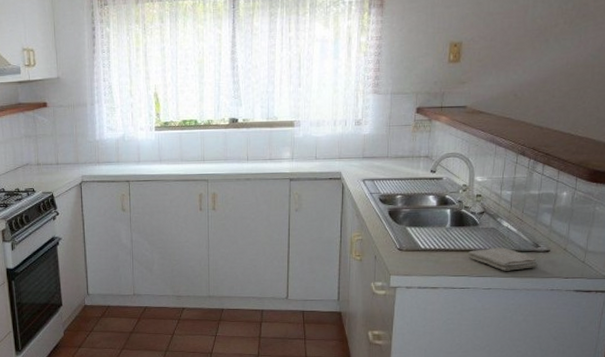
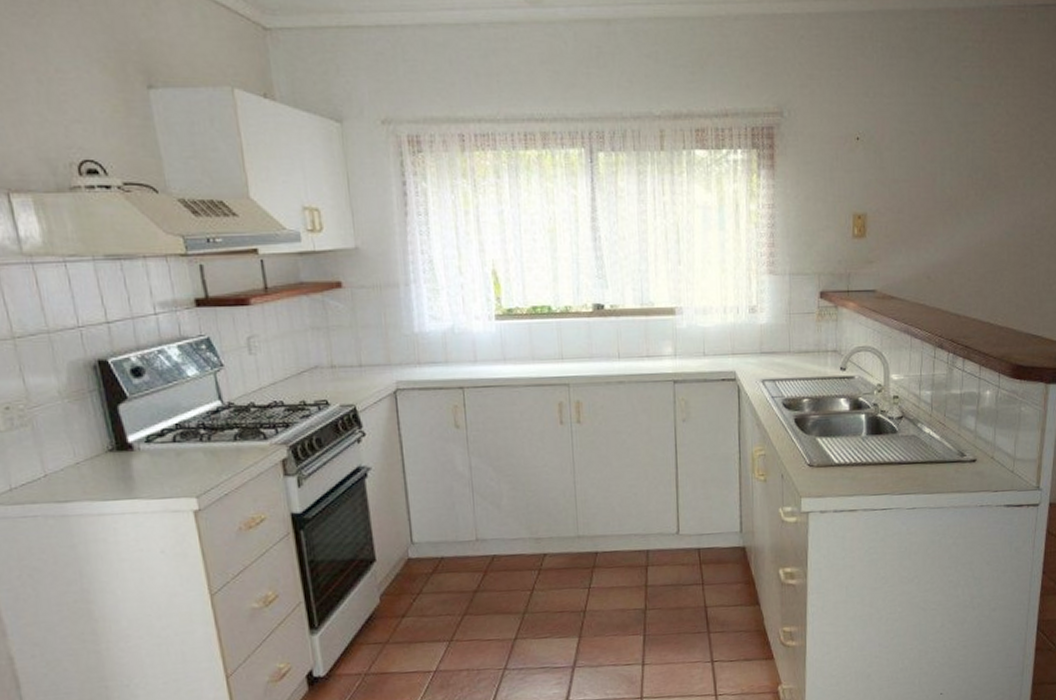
washcloth: present [467,247,538,271] -> none [887,458,965,486]

